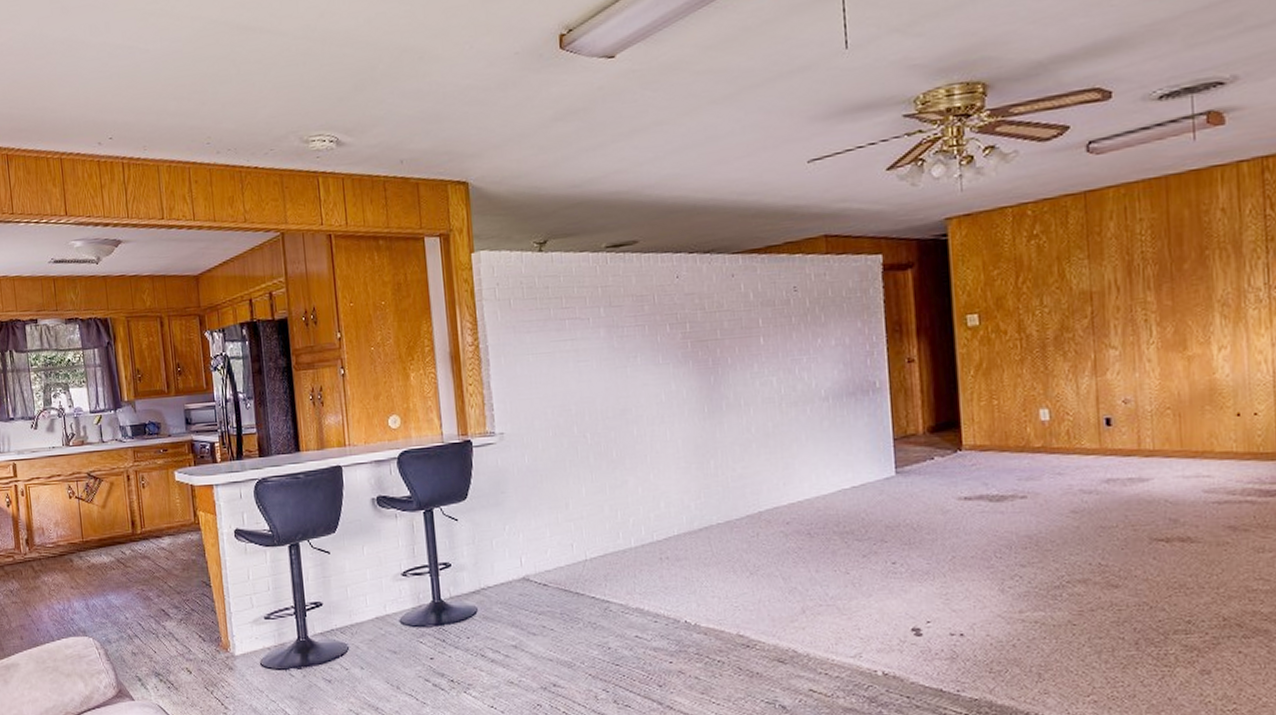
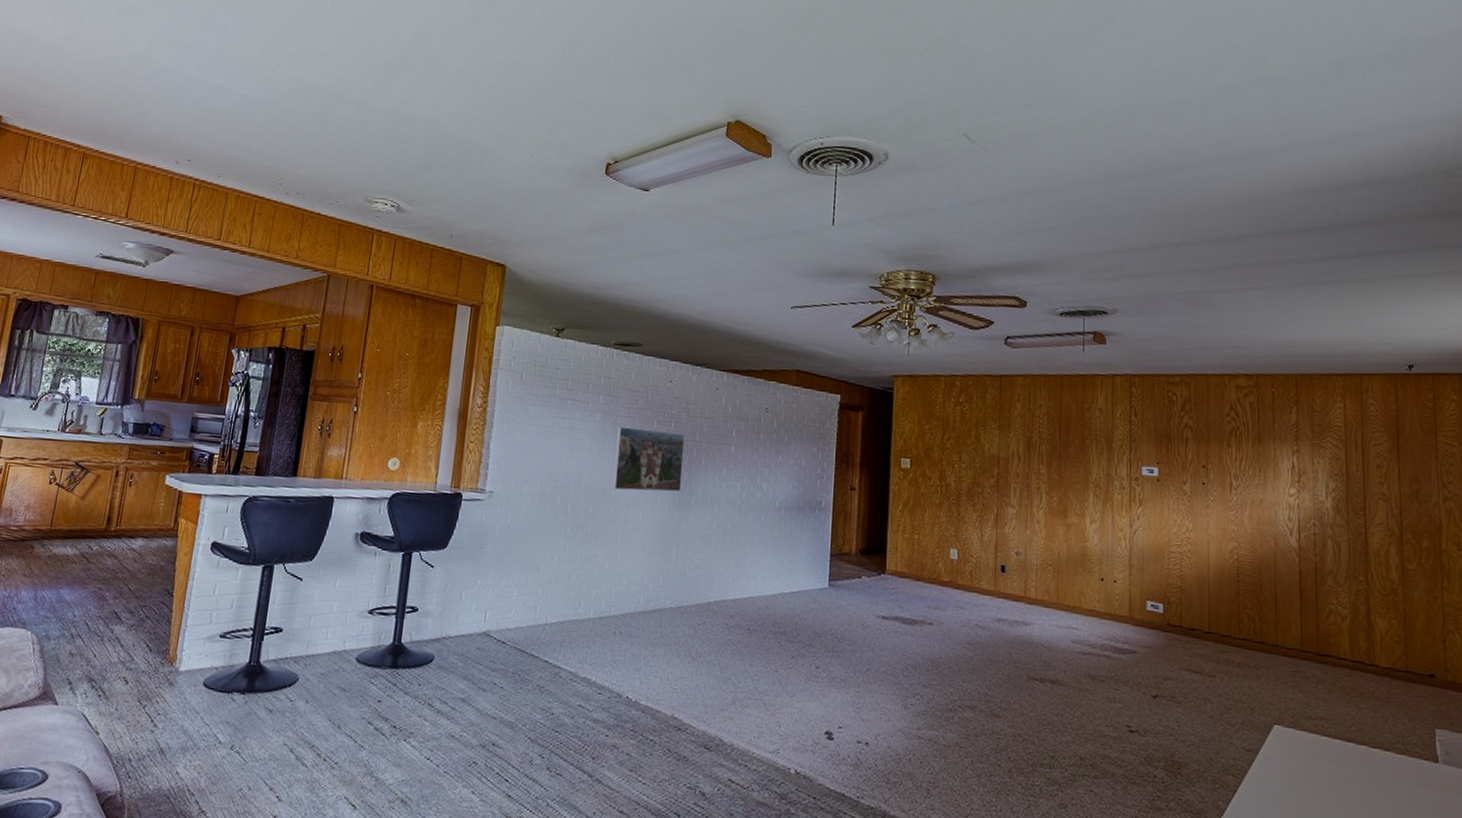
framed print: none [625,333,709,409] -> present [611,426,686,492]

